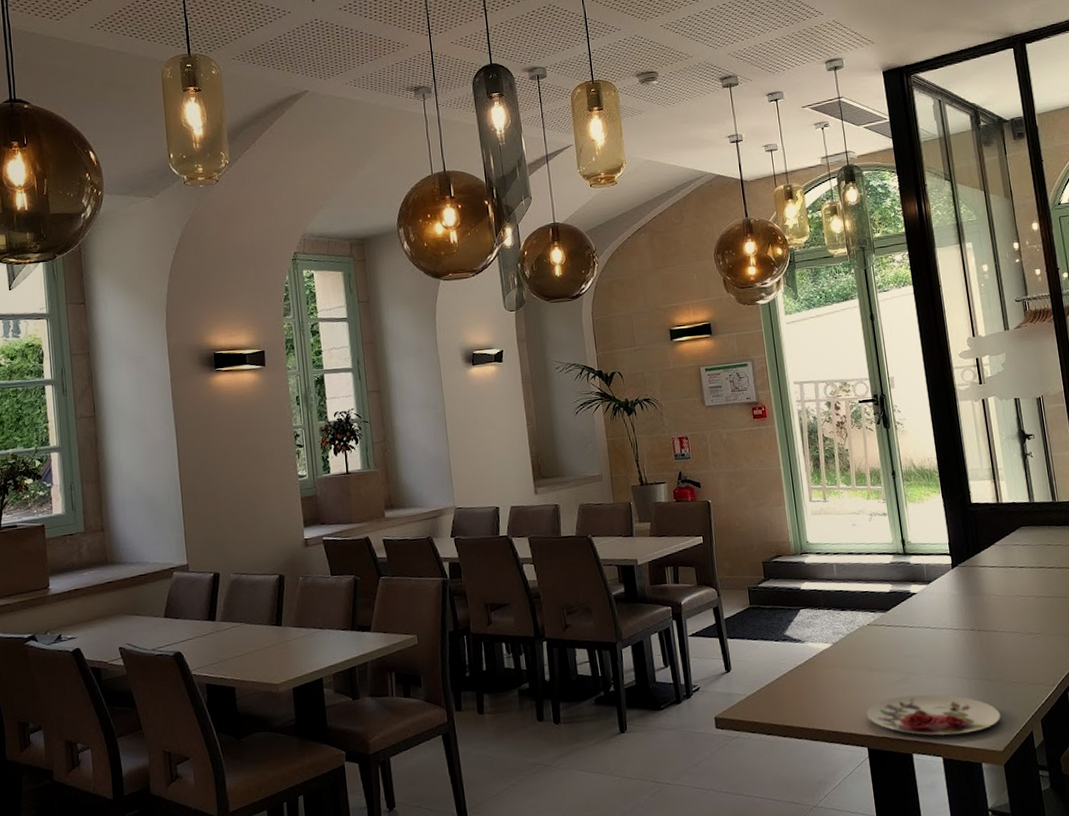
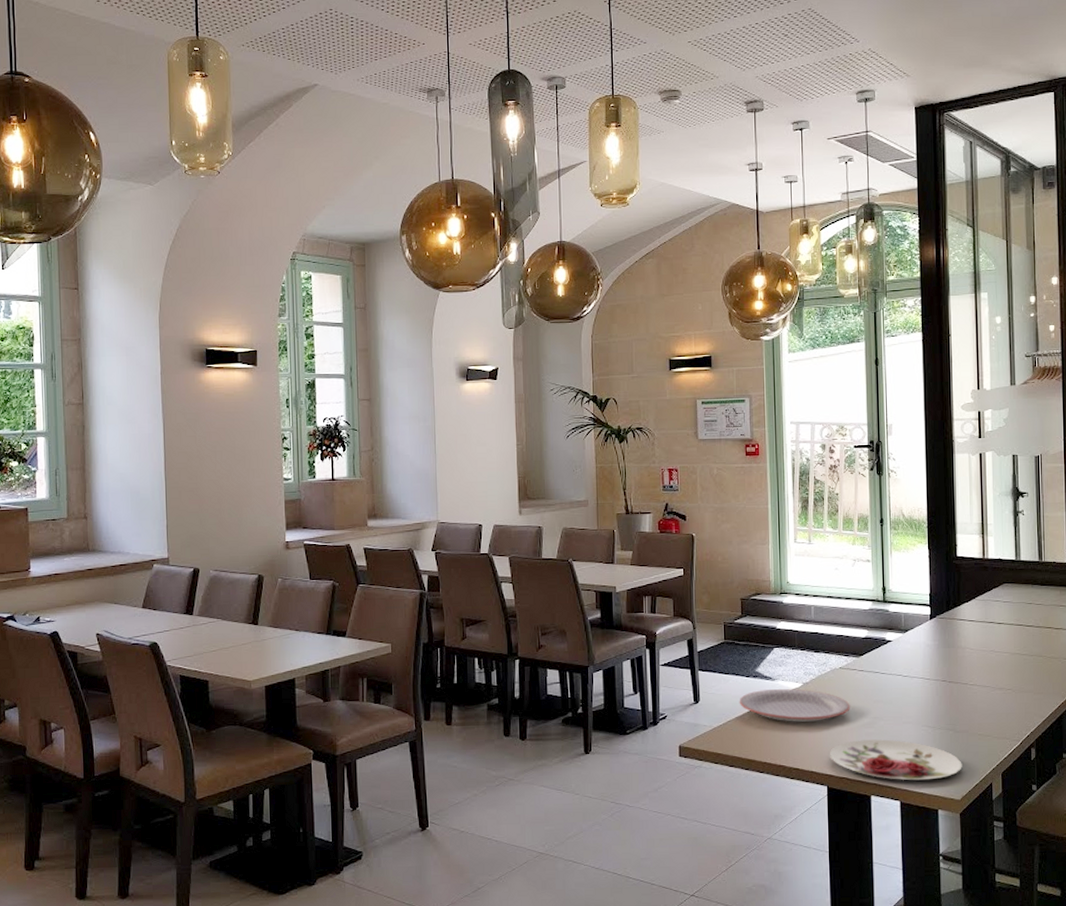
plate: none [770,649,883,684] -> present [739,689,850,722]

